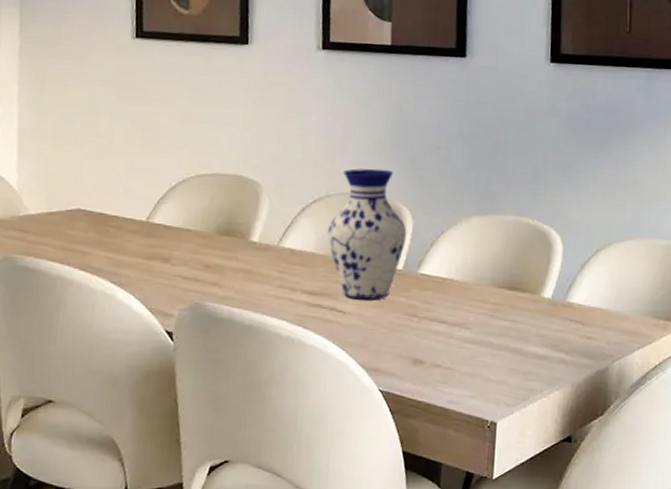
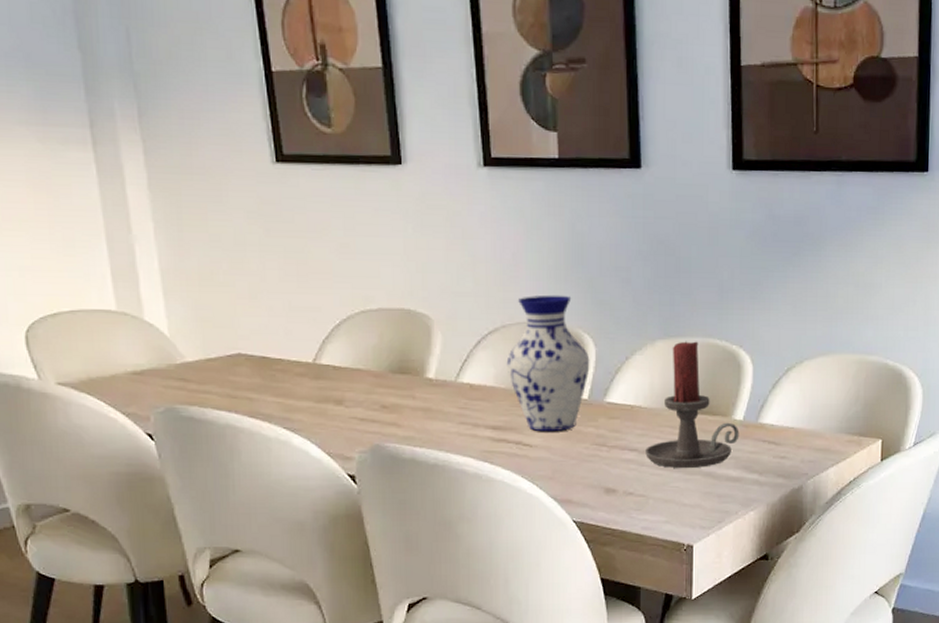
candle holder: none [454,218,548,344] -> present [645,341,740,469]

